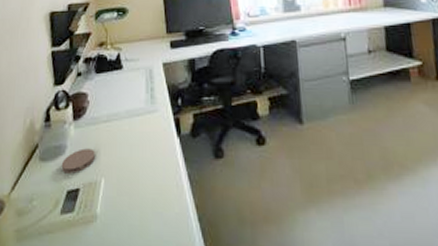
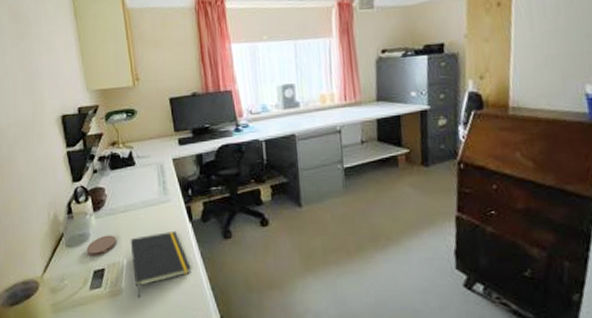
notepad: none [110,146,176,227] -> present [130,230,191,298]

